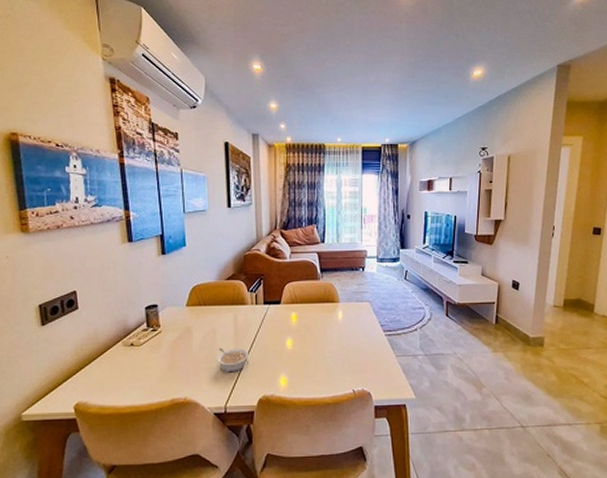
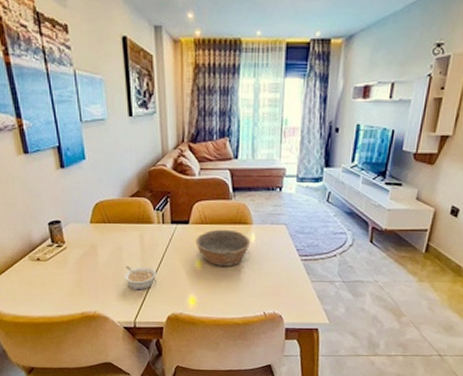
bowl: none [286,308,338,344] -> present [195,229,251,266]

